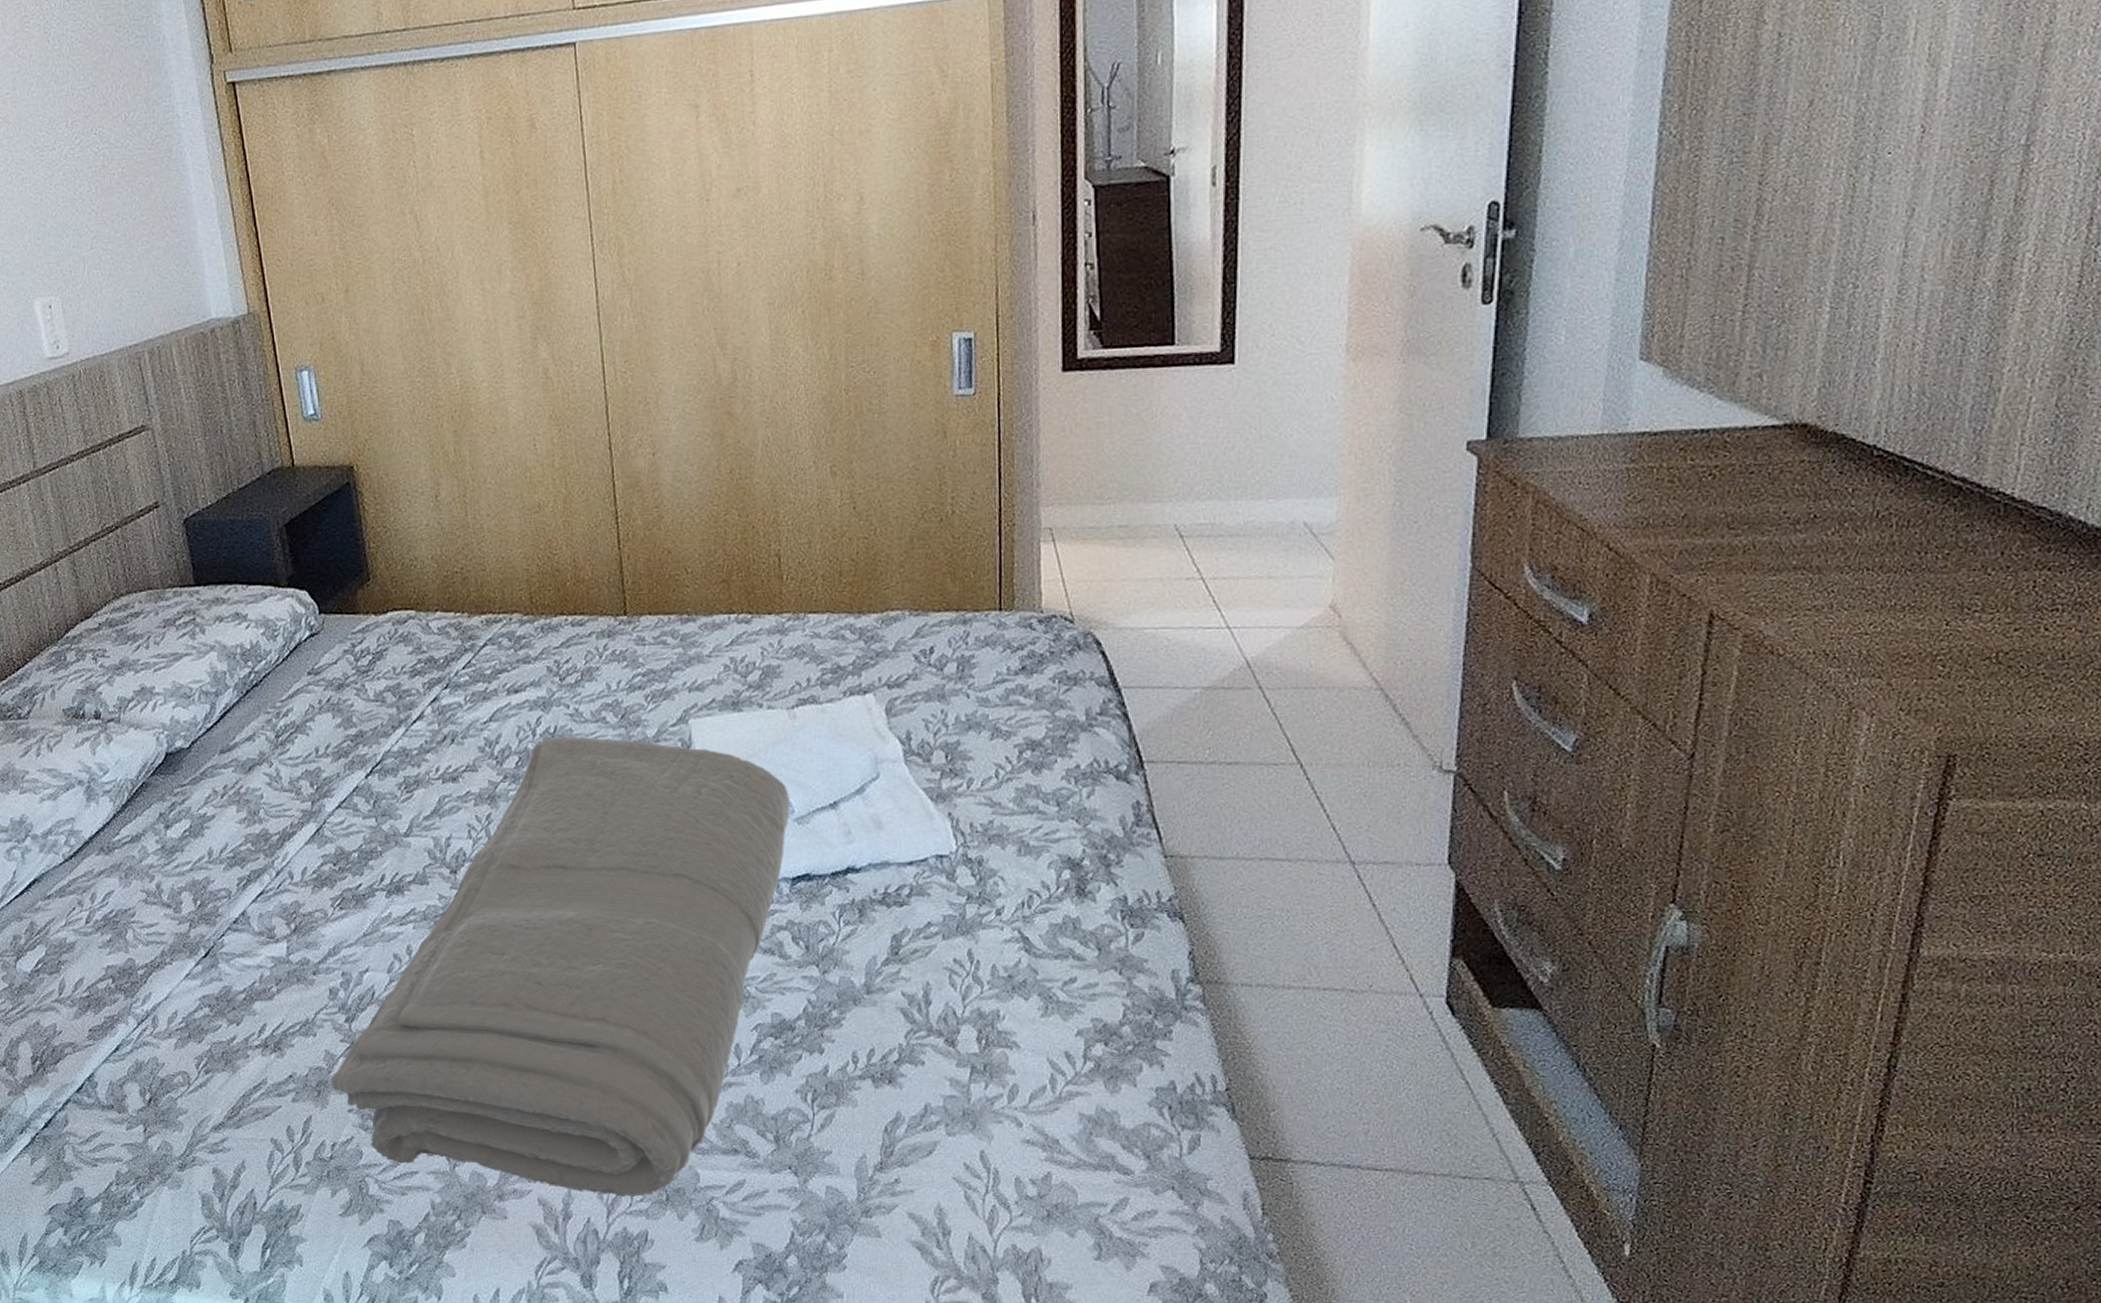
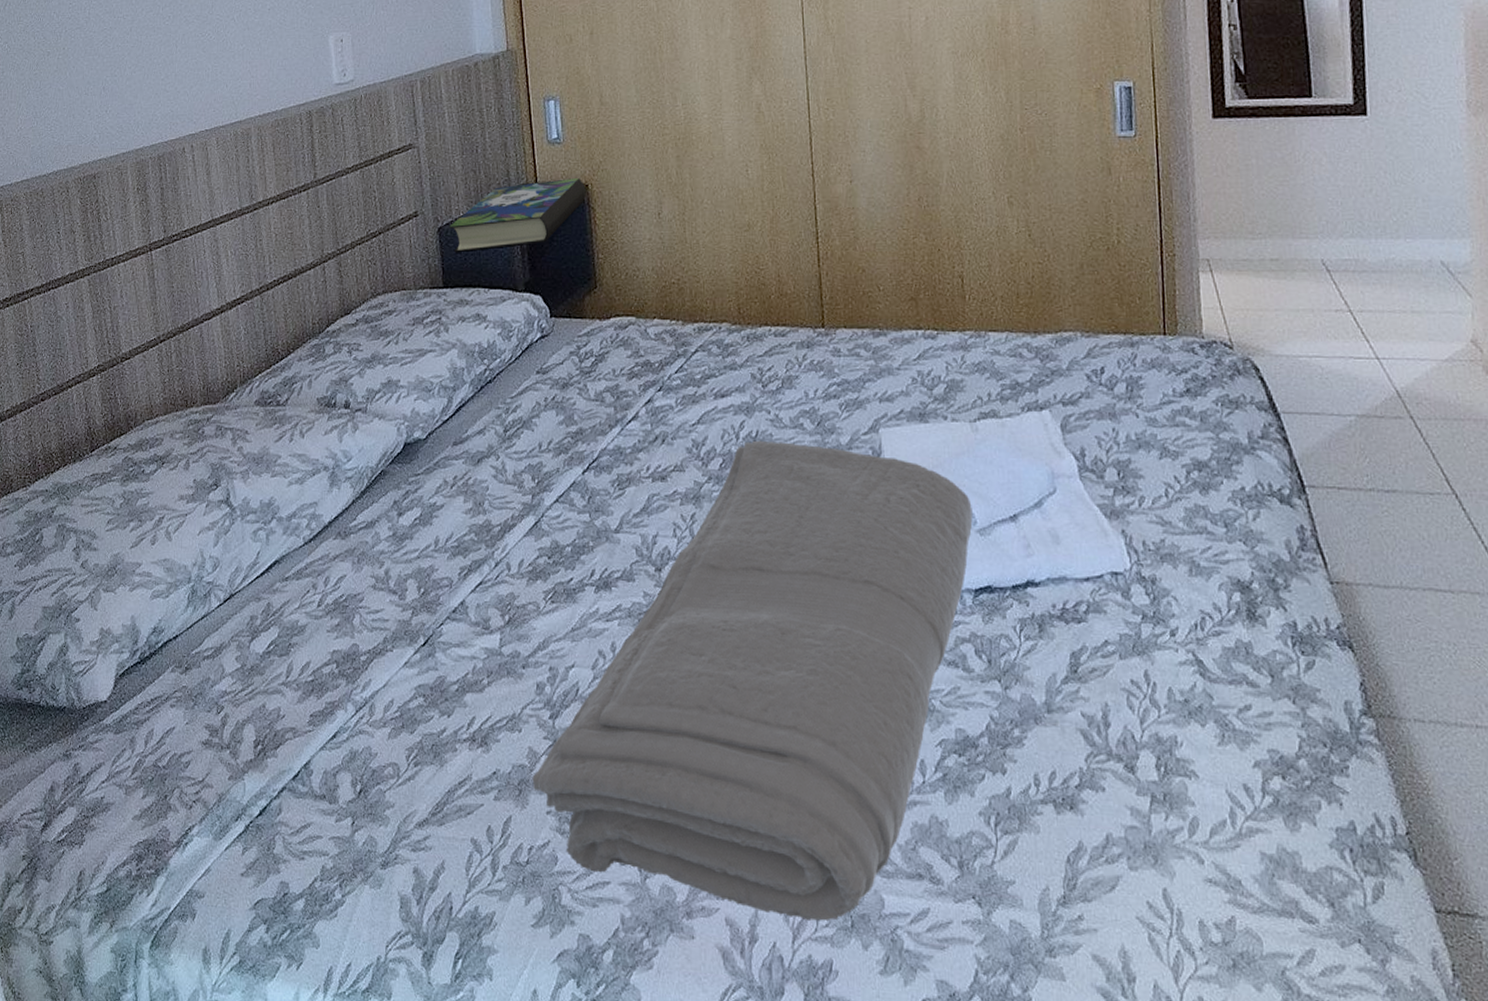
book: none [197,459,352,546] -> present [450,178,586,252]

